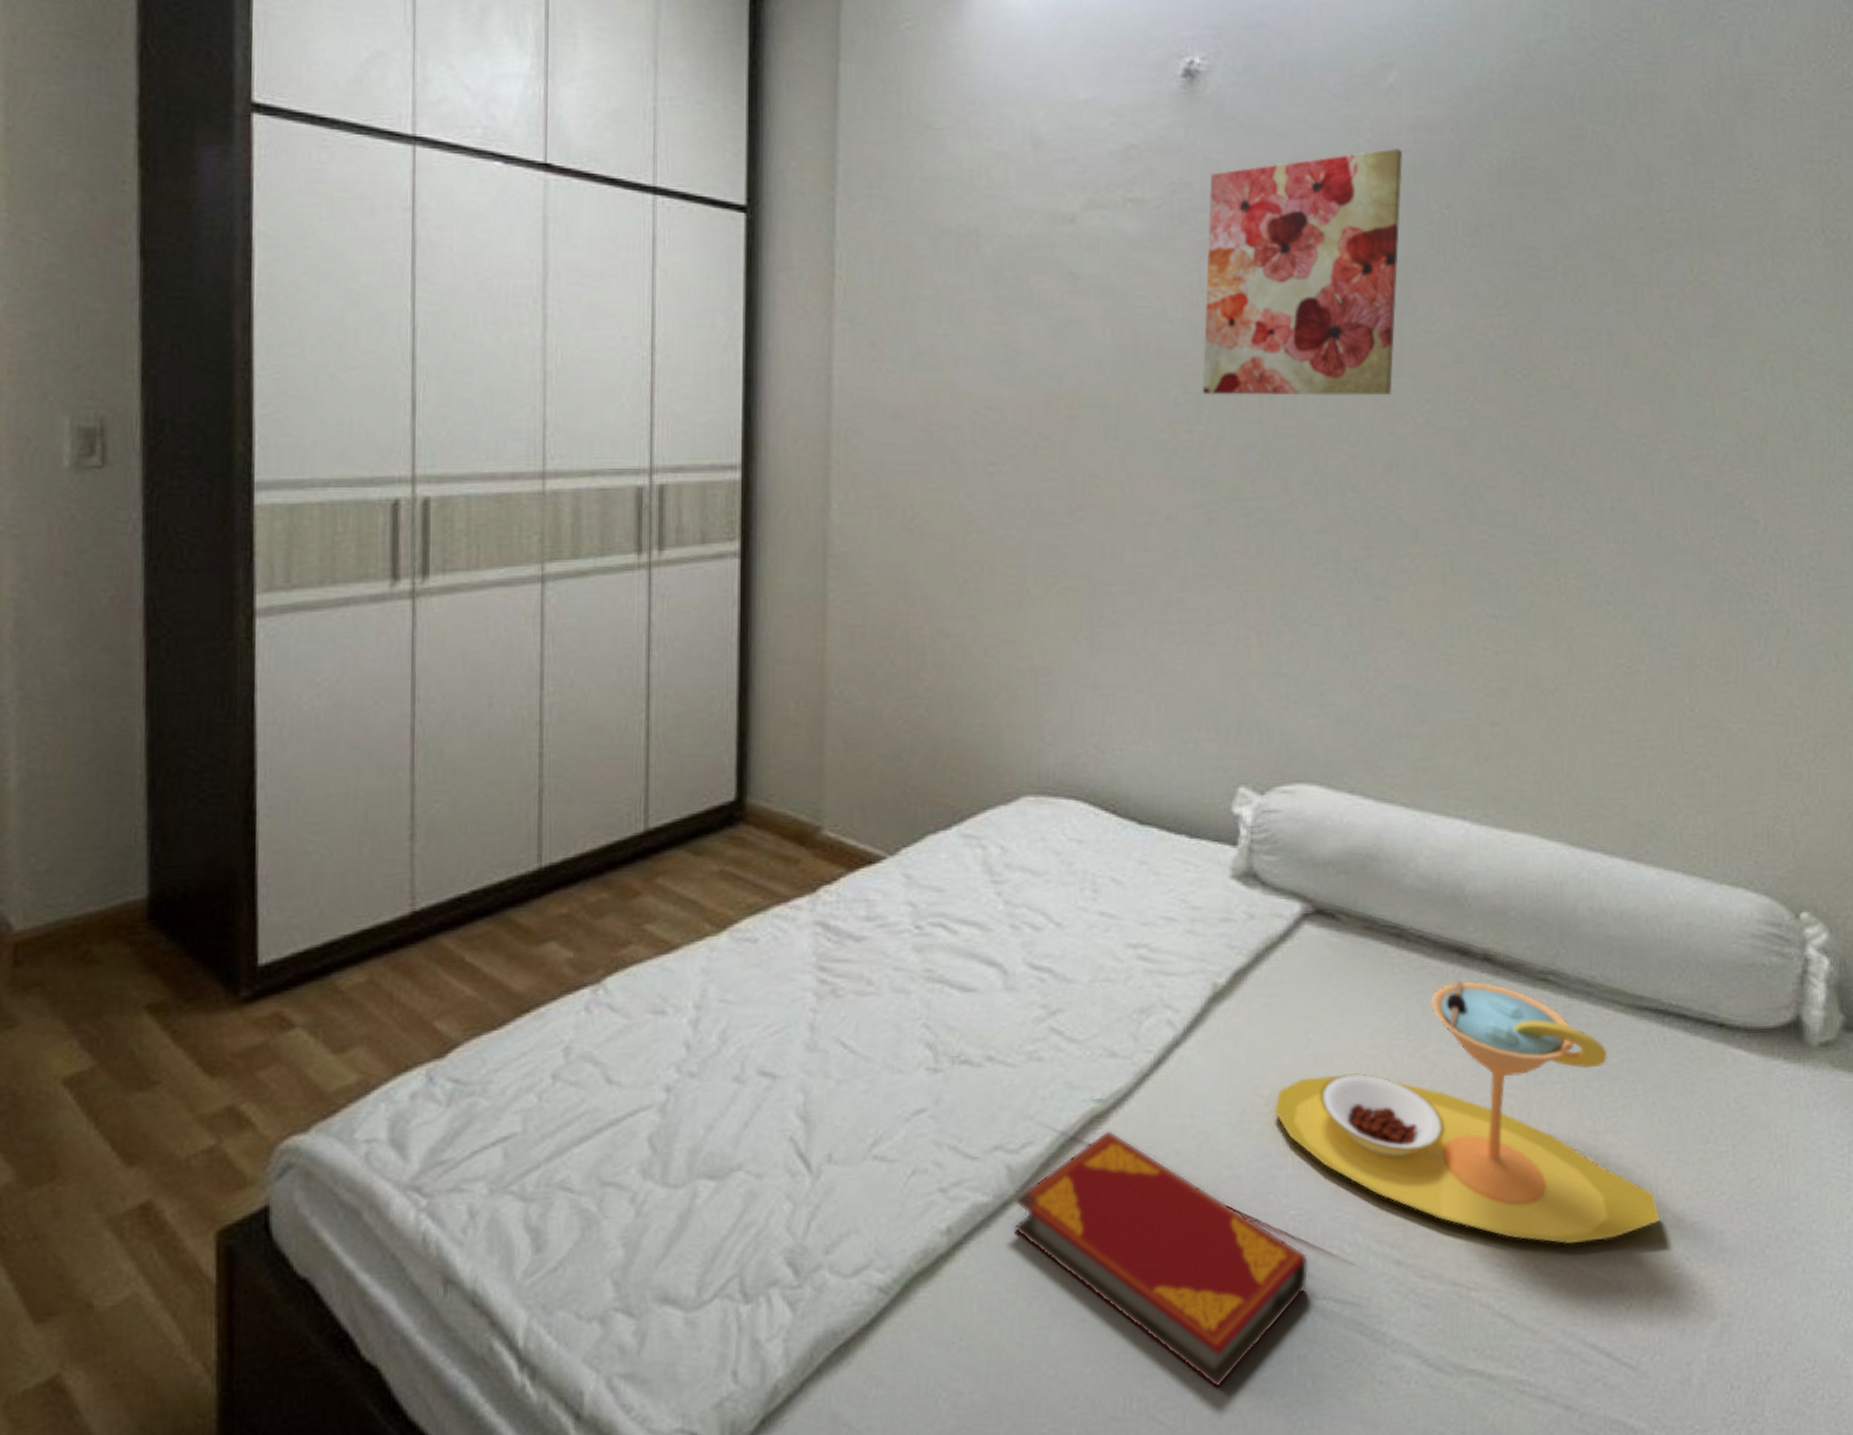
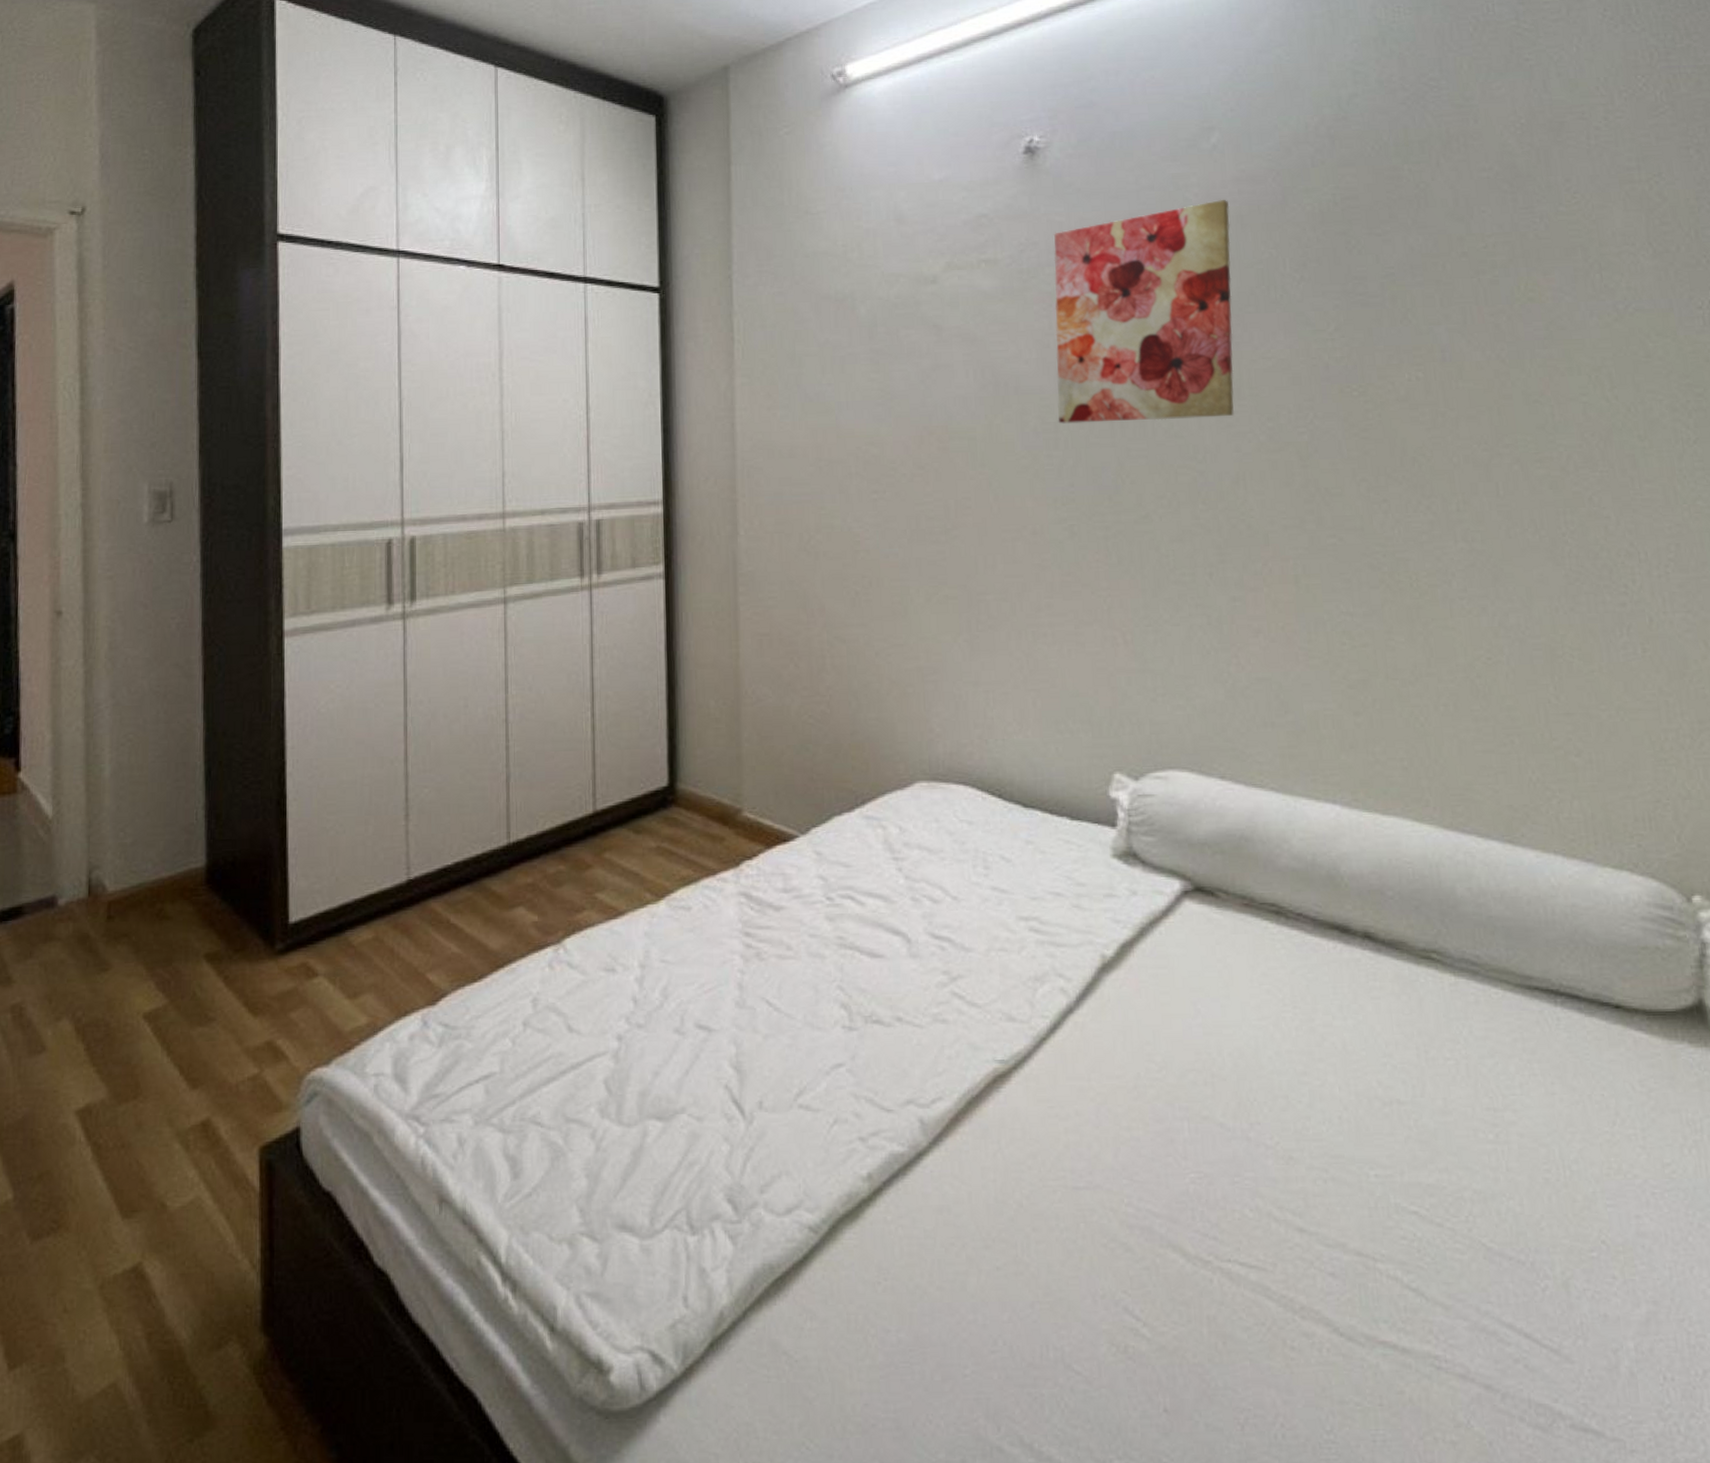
hardback book: present [1013,1130,1309,1388] -> none [928,1090,1213,1342]
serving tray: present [1275,980,1661,1245] -> none [1168,956,1571,1221]

